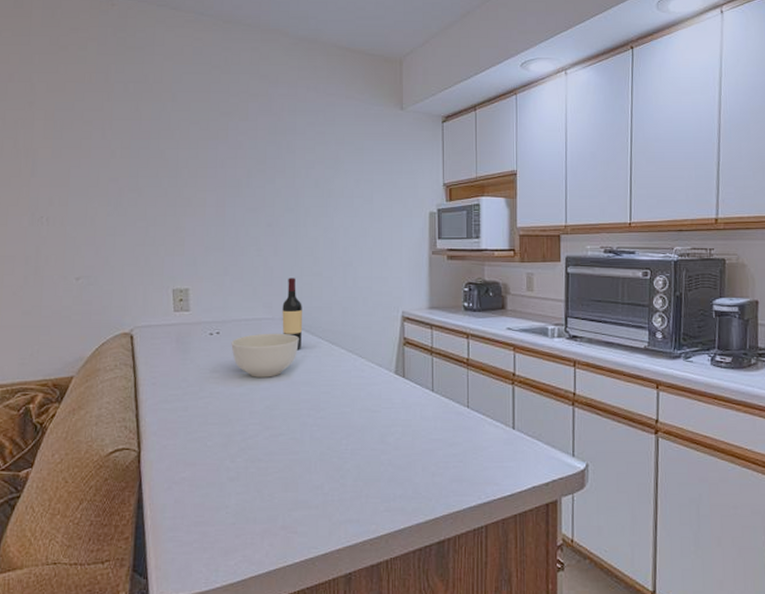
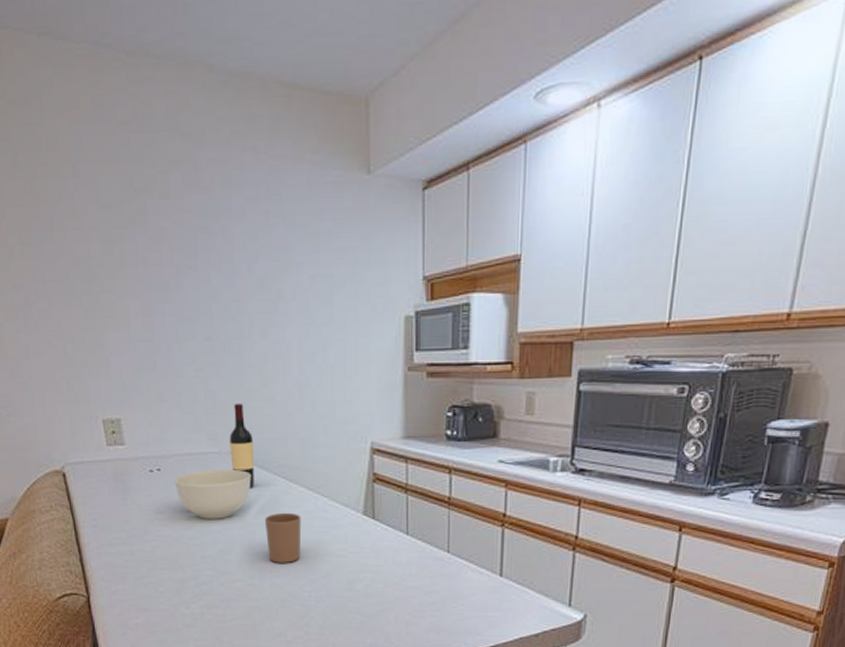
mug: none [308,371,341,418] -> present [264,512,302,563]

